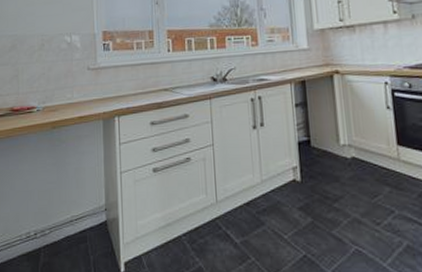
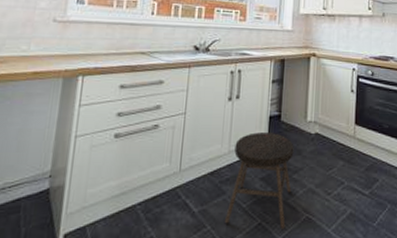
stool: none [266,159,335,262] -> present [225,132,294,229]

